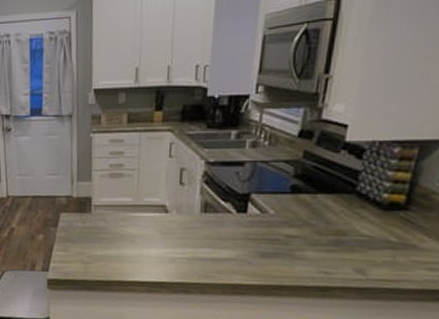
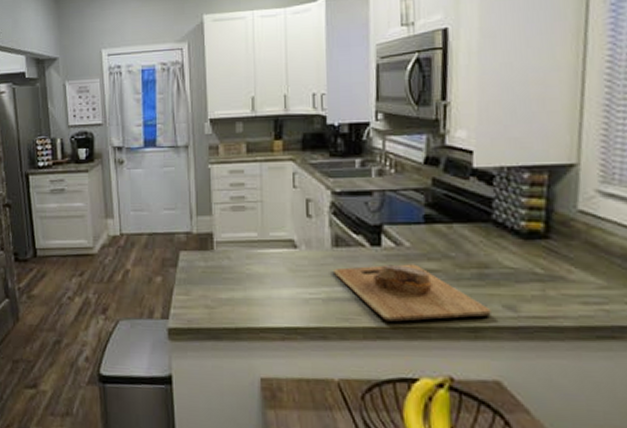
cutting board: none [200,229,342,280] -> present [334,264,491,322]

